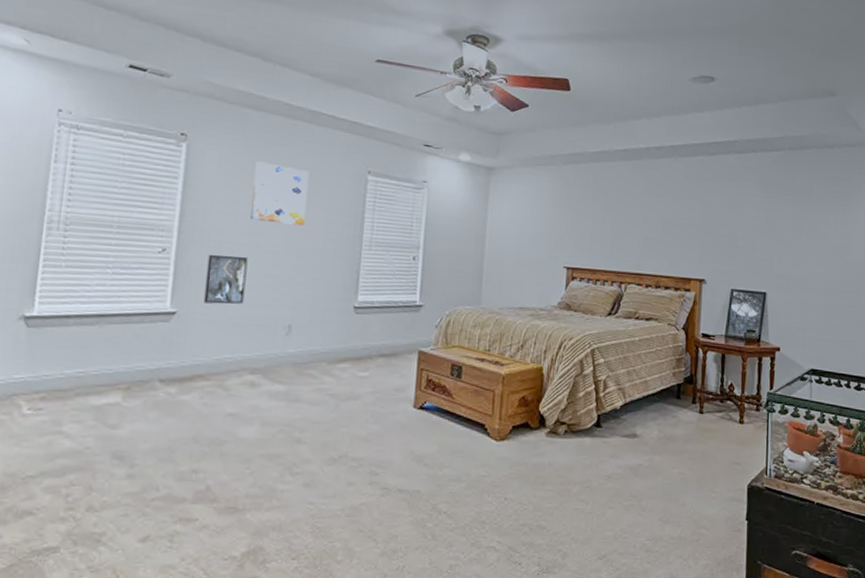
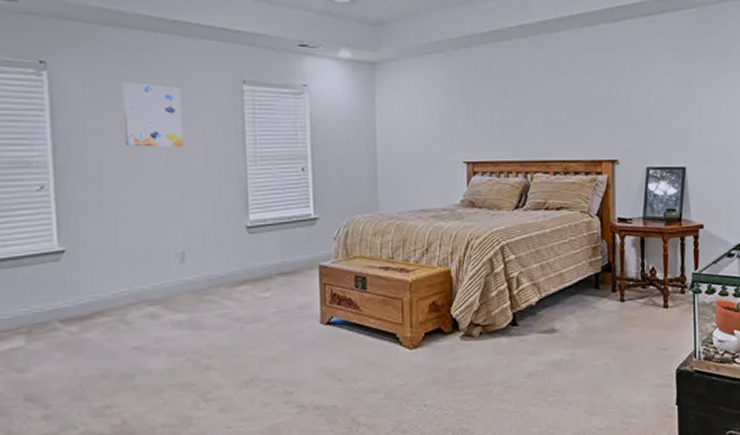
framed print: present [203,254,248,305] -> none [88,185,132,238]

